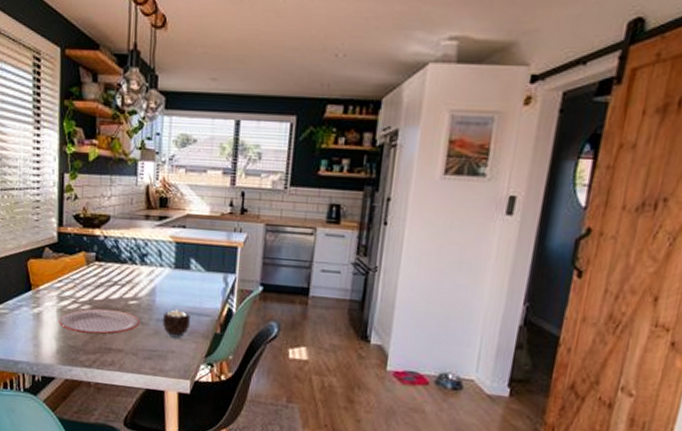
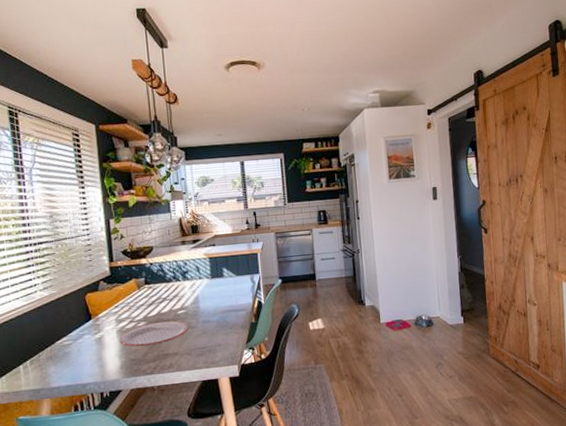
candle: present [162,310,190,338] -> none [207,310,230,333]

